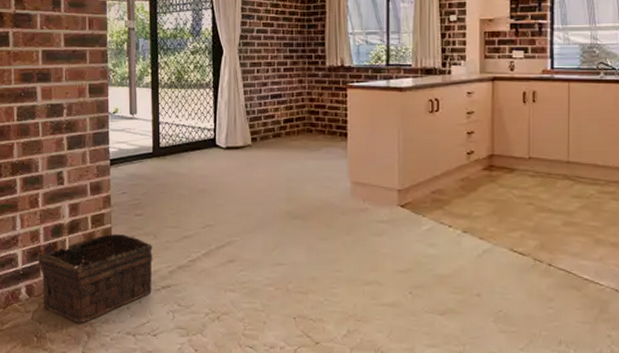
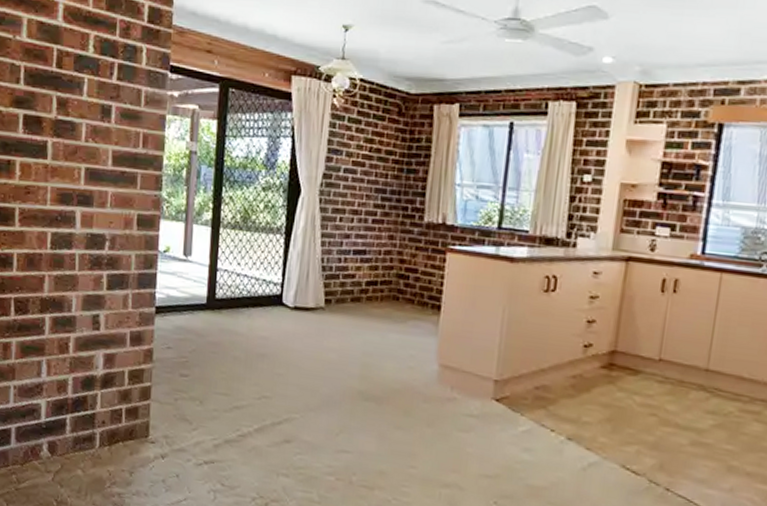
basket: present [35,233,153,323] -> none [61,393,197,491]

